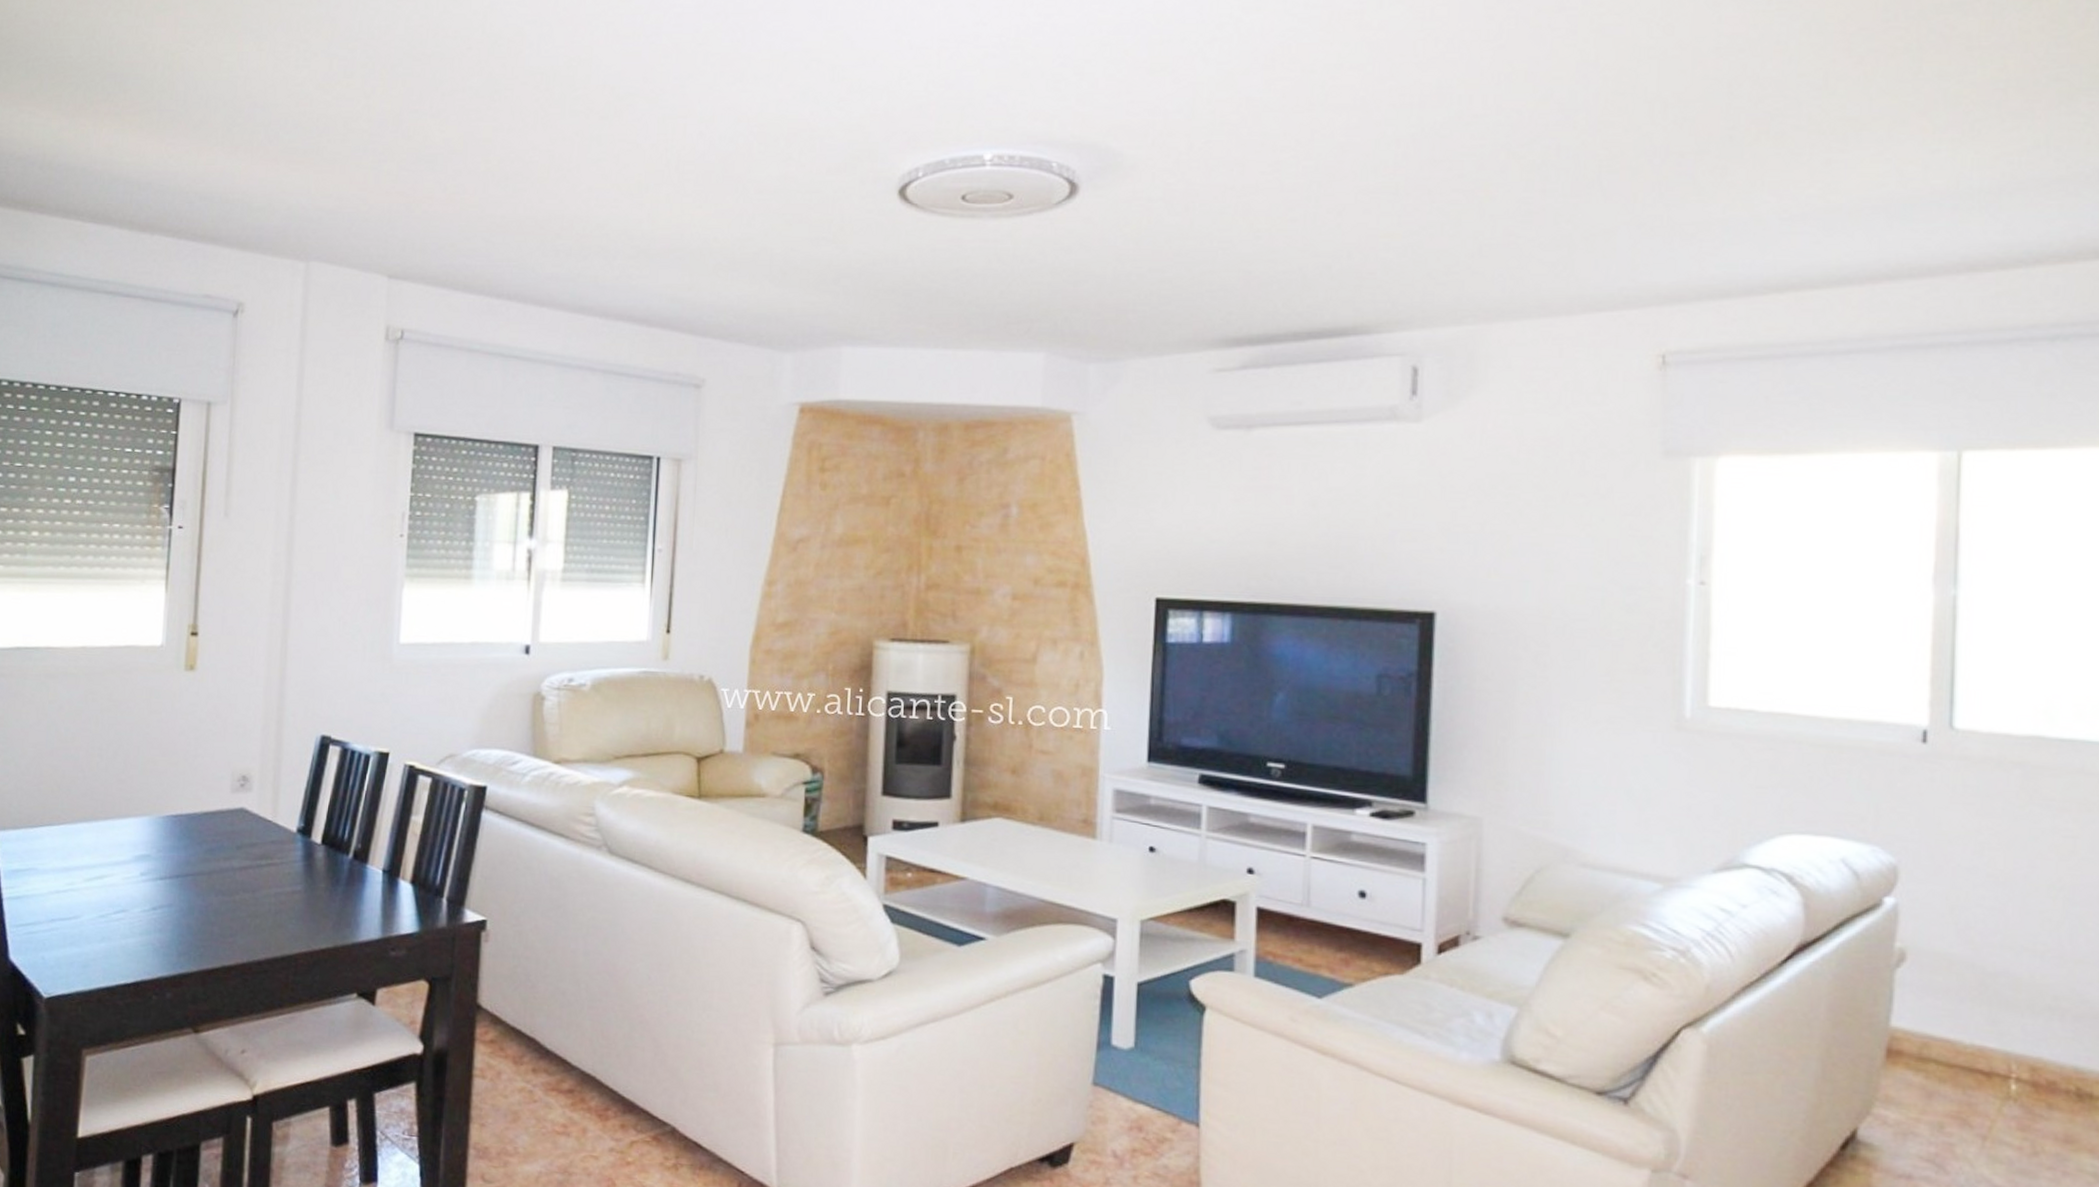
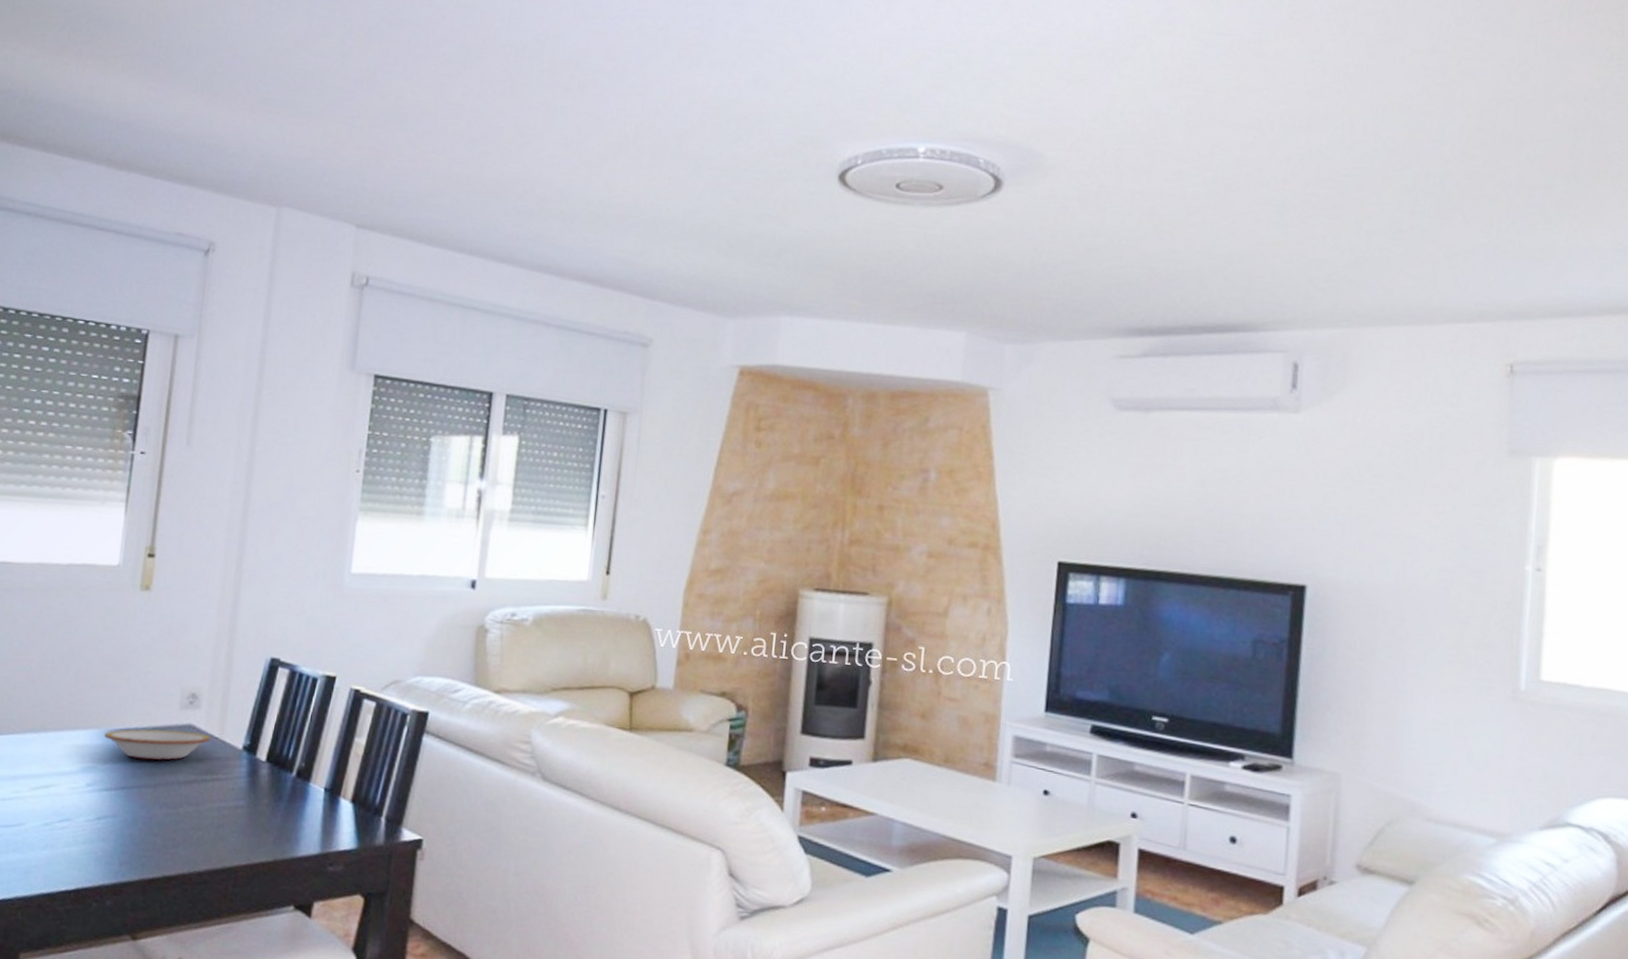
bowl: none [156,813,264,847] -> present [104,728,211,761]

